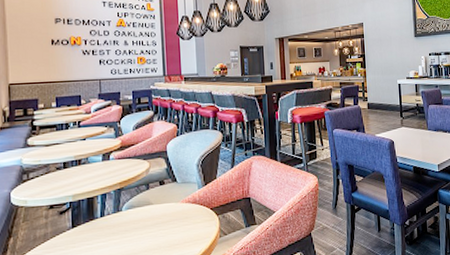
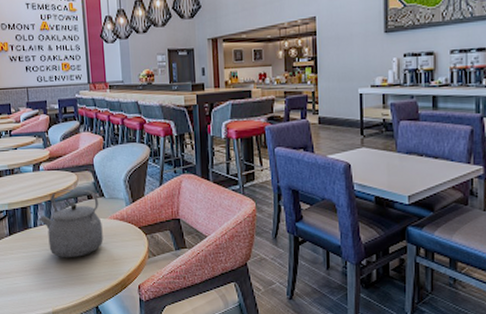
tea kettle: none [107,175,175,246] -> present [39,189,103,258]

